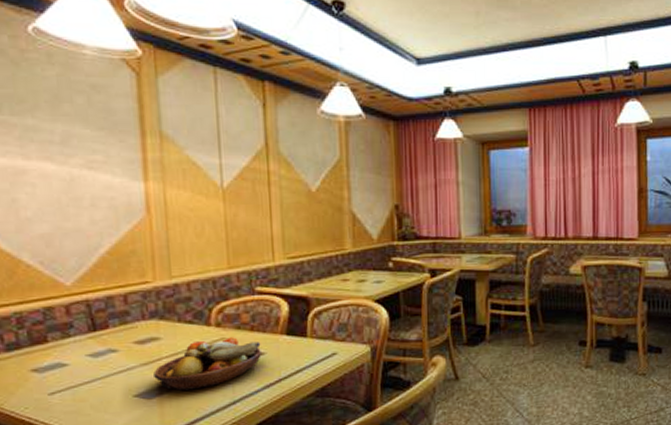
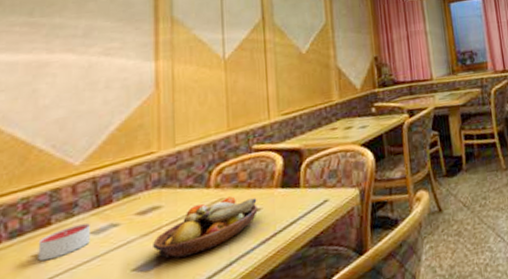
candle: none [36,346,89,376] -> present [38,223,90,262]

